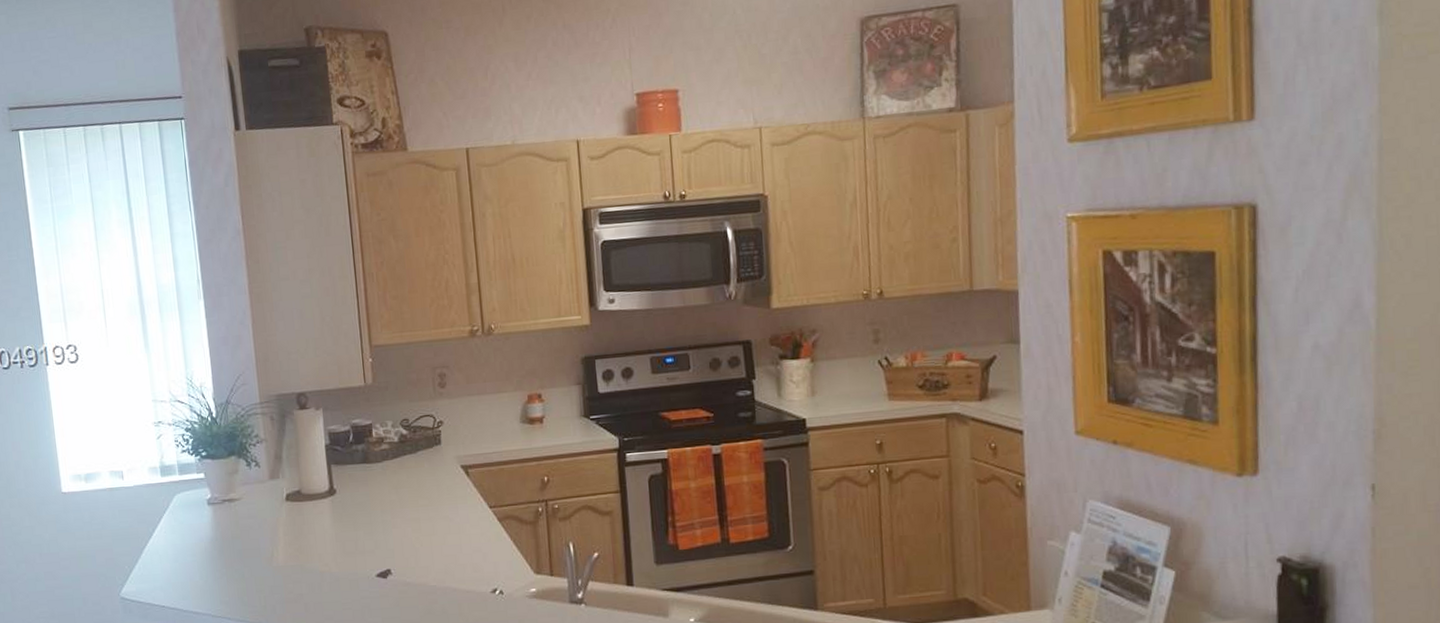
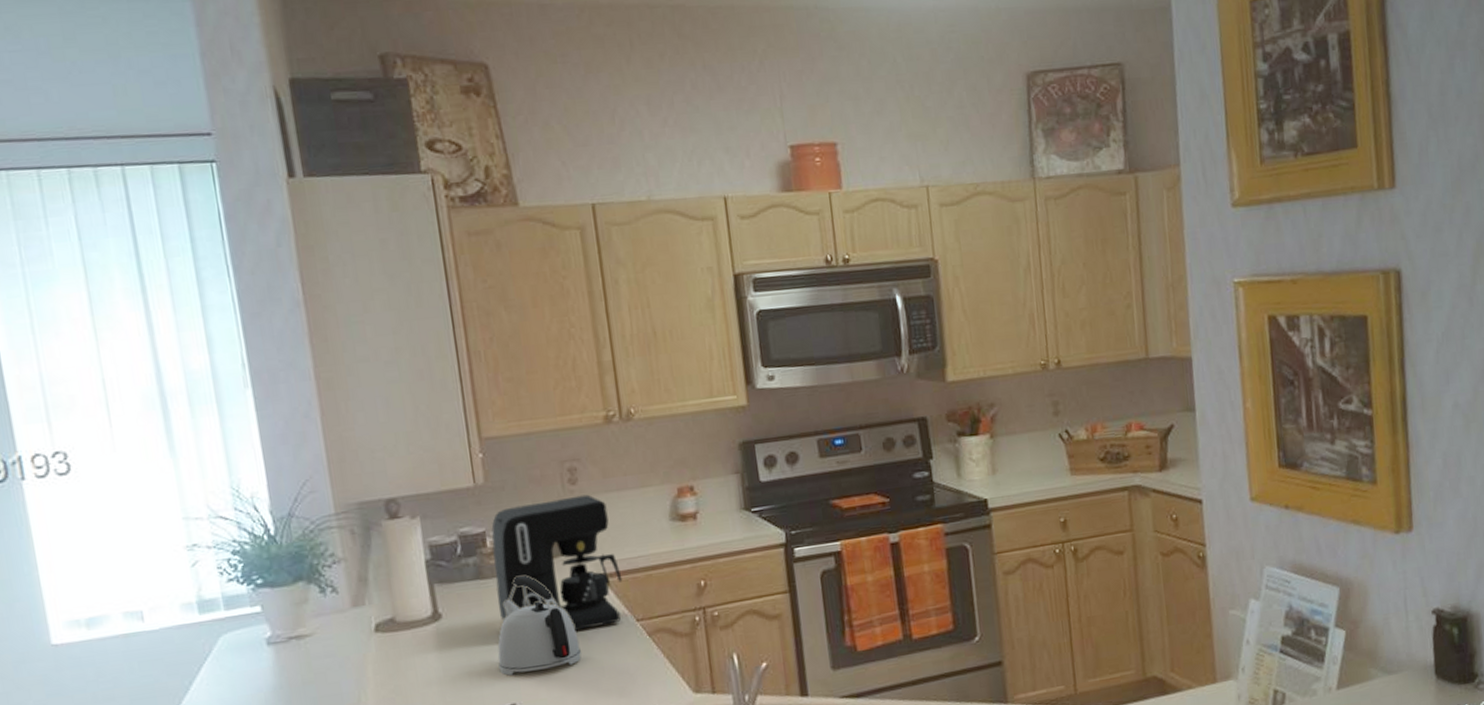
coffee maker: none [376,397,480,512] -> present [491,494,623,631]
kettle: none [378,462,444,545] -> present [497,575,582,676]

